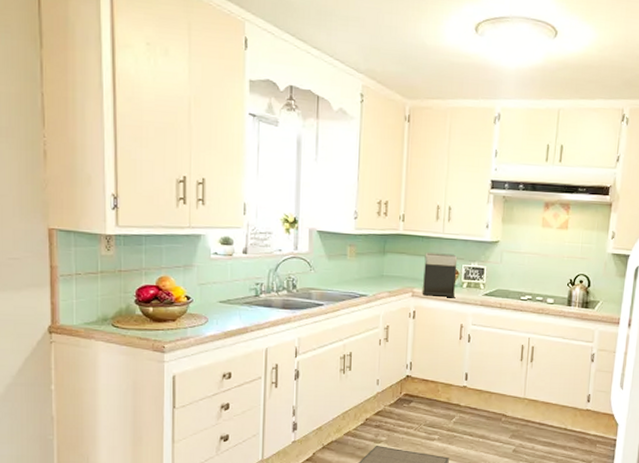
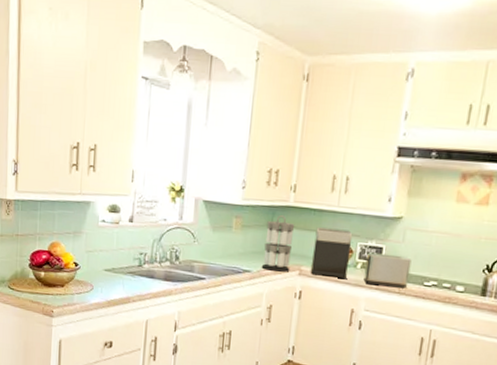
spice rack: none [377,243,406,295] -> present [261,215,295,272]
toaster: none [468,273,509,303] -> present [363,252,412,289]

